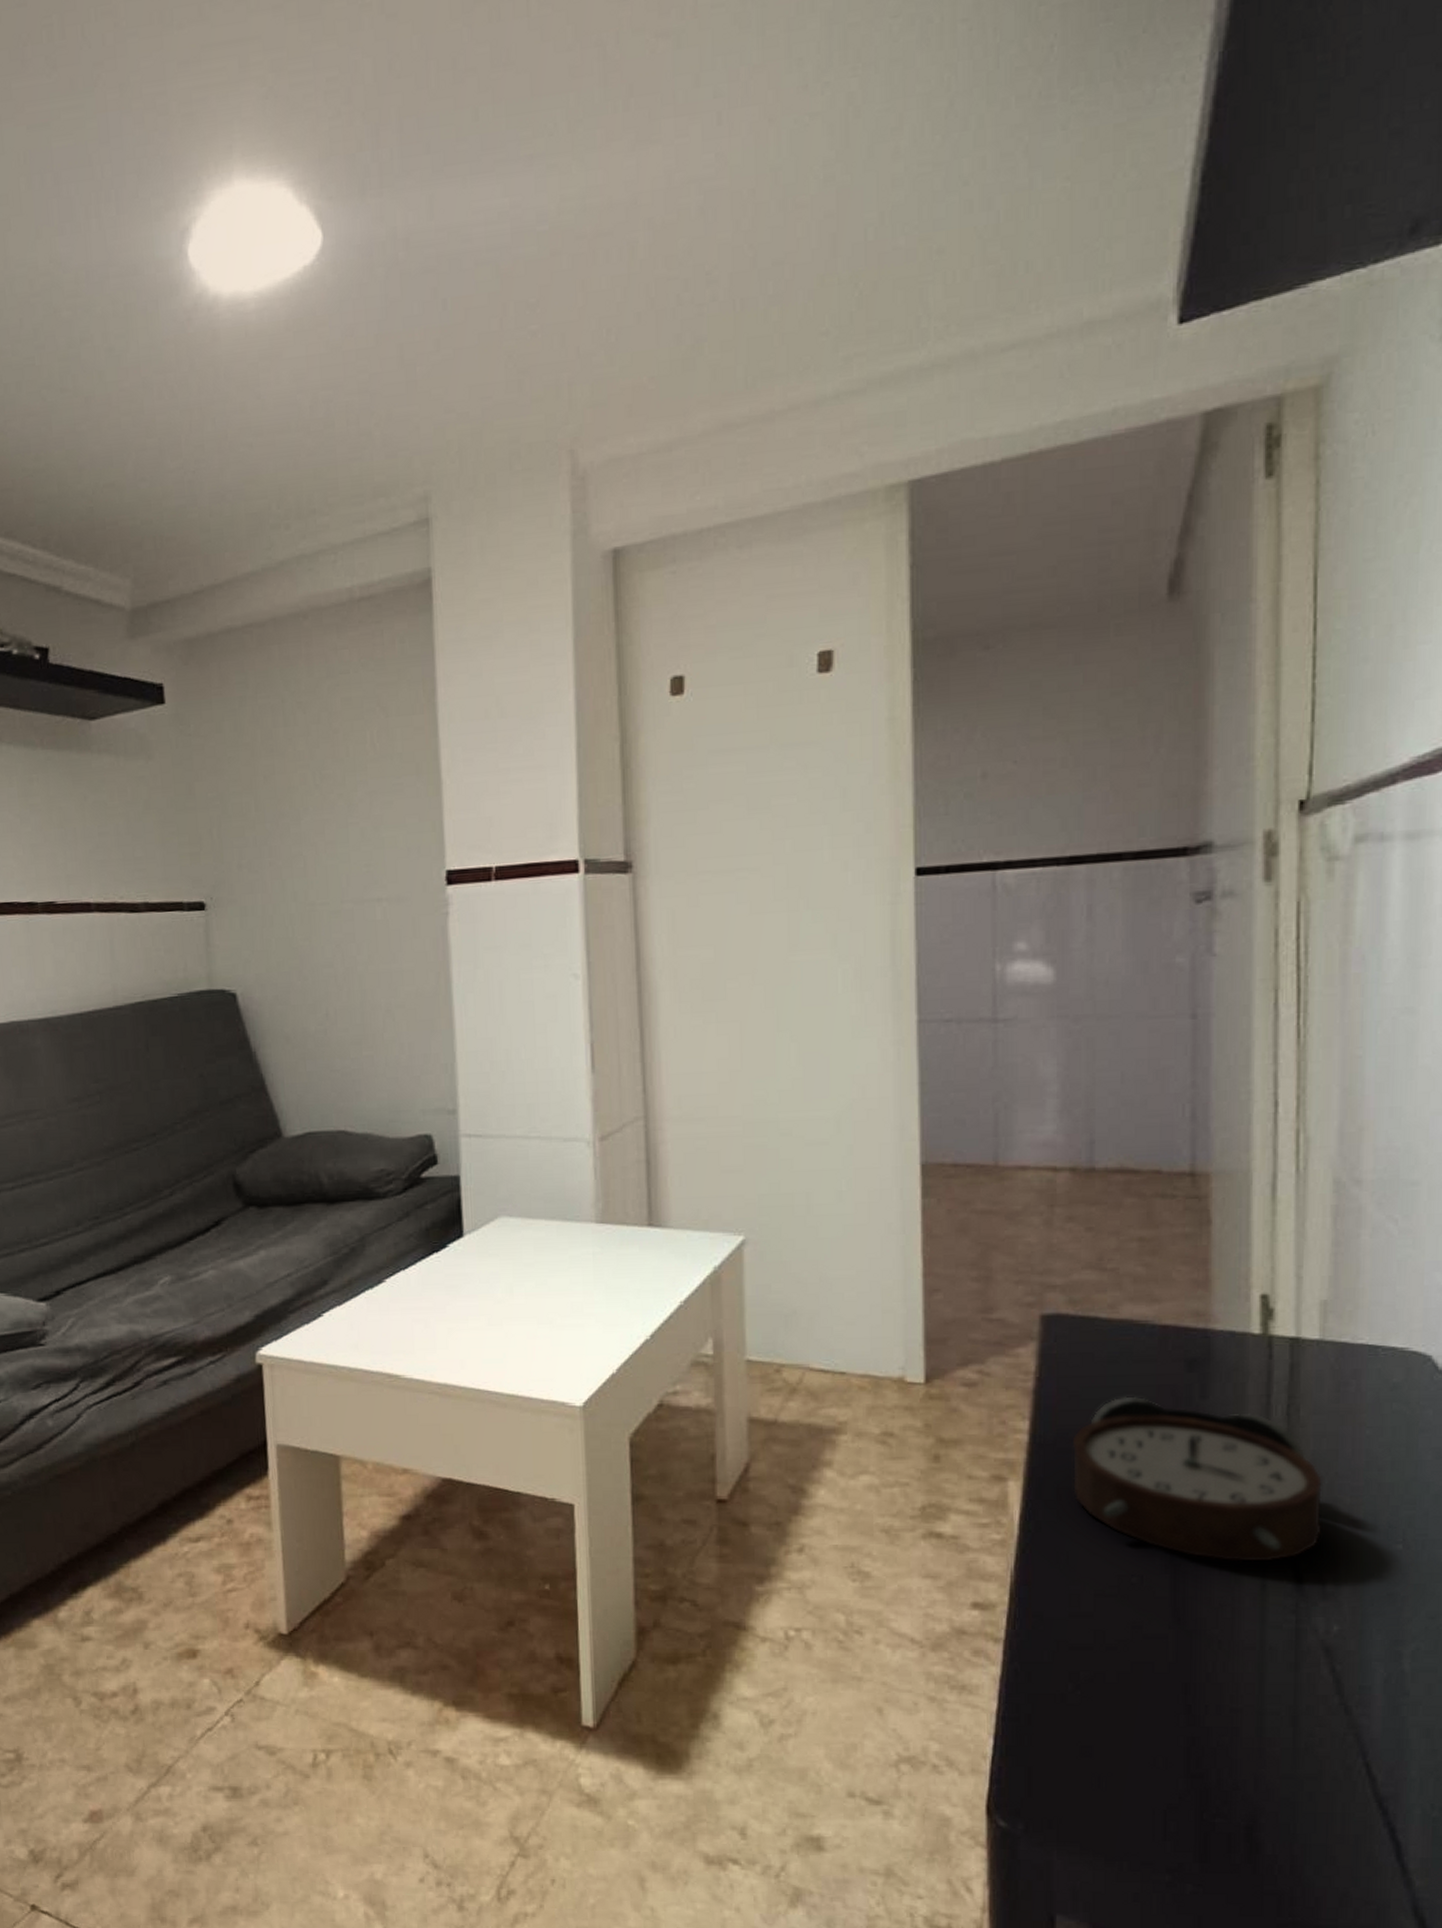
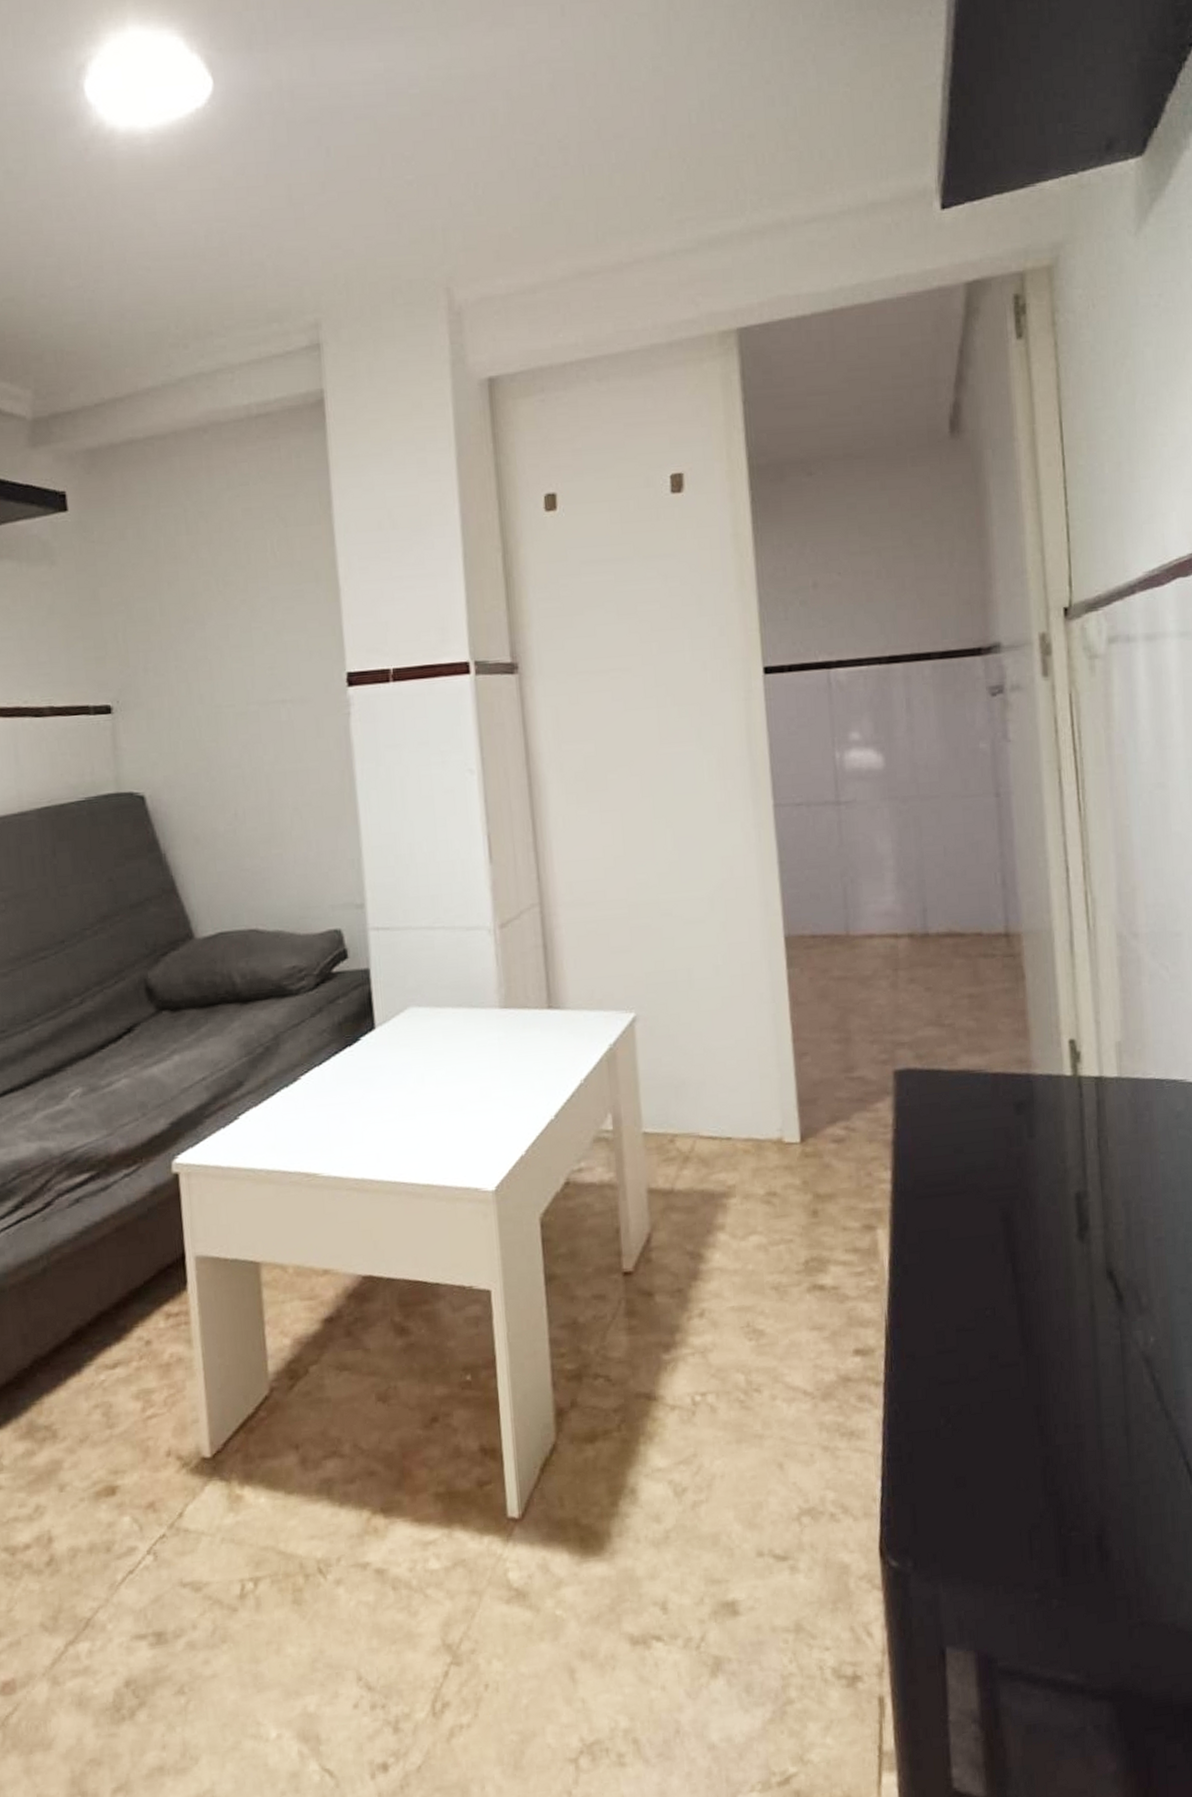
alarm clock: present [1072,1396,1323,1562] -> none [927,1140,1135,1287]

